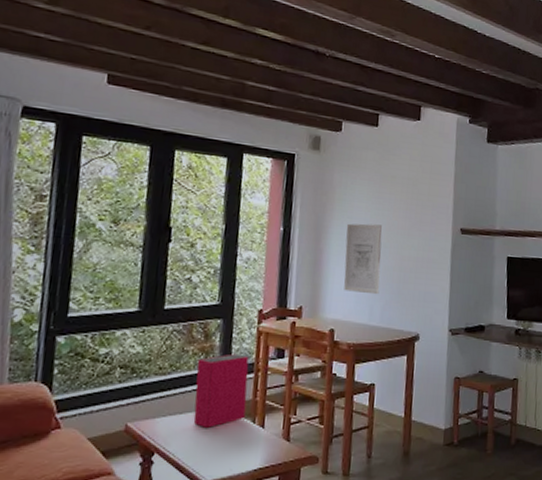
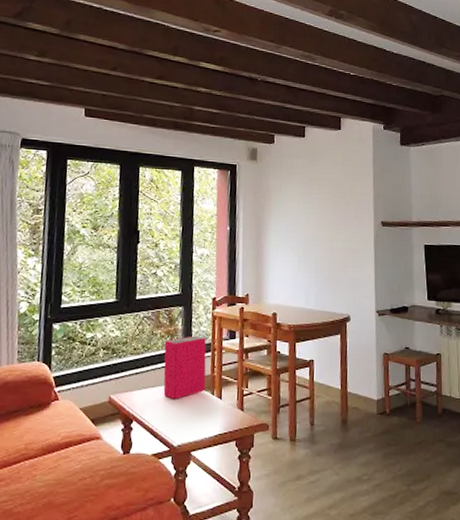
wall art: present [344,223,382,295] -> none [282,221,314,282]

